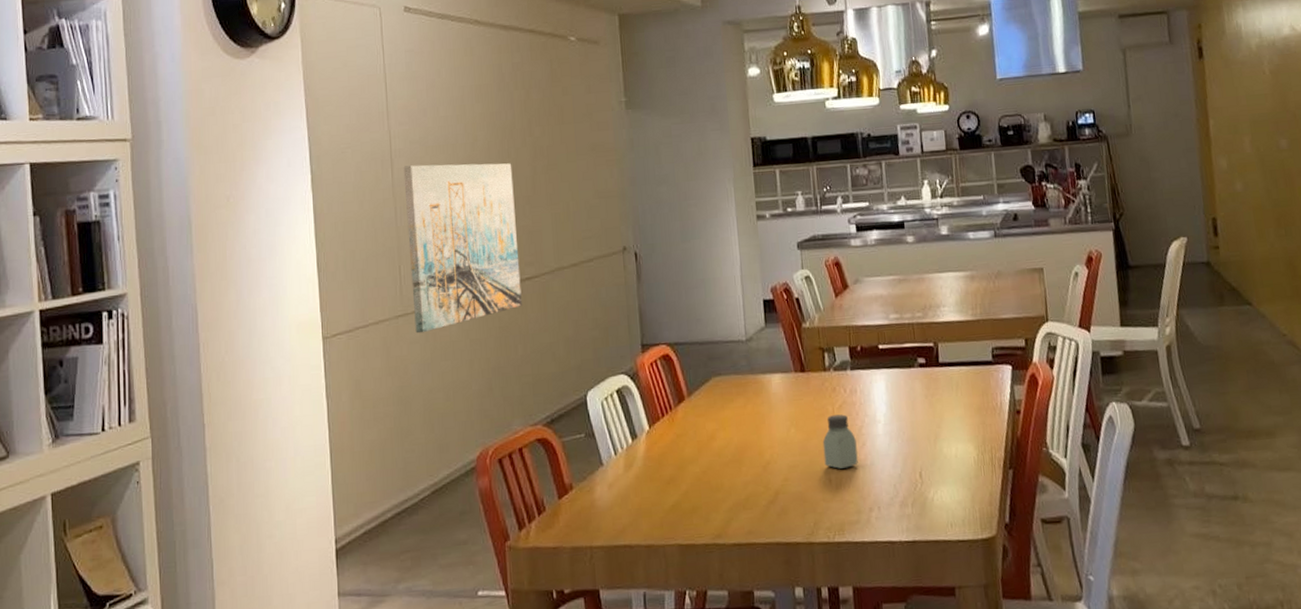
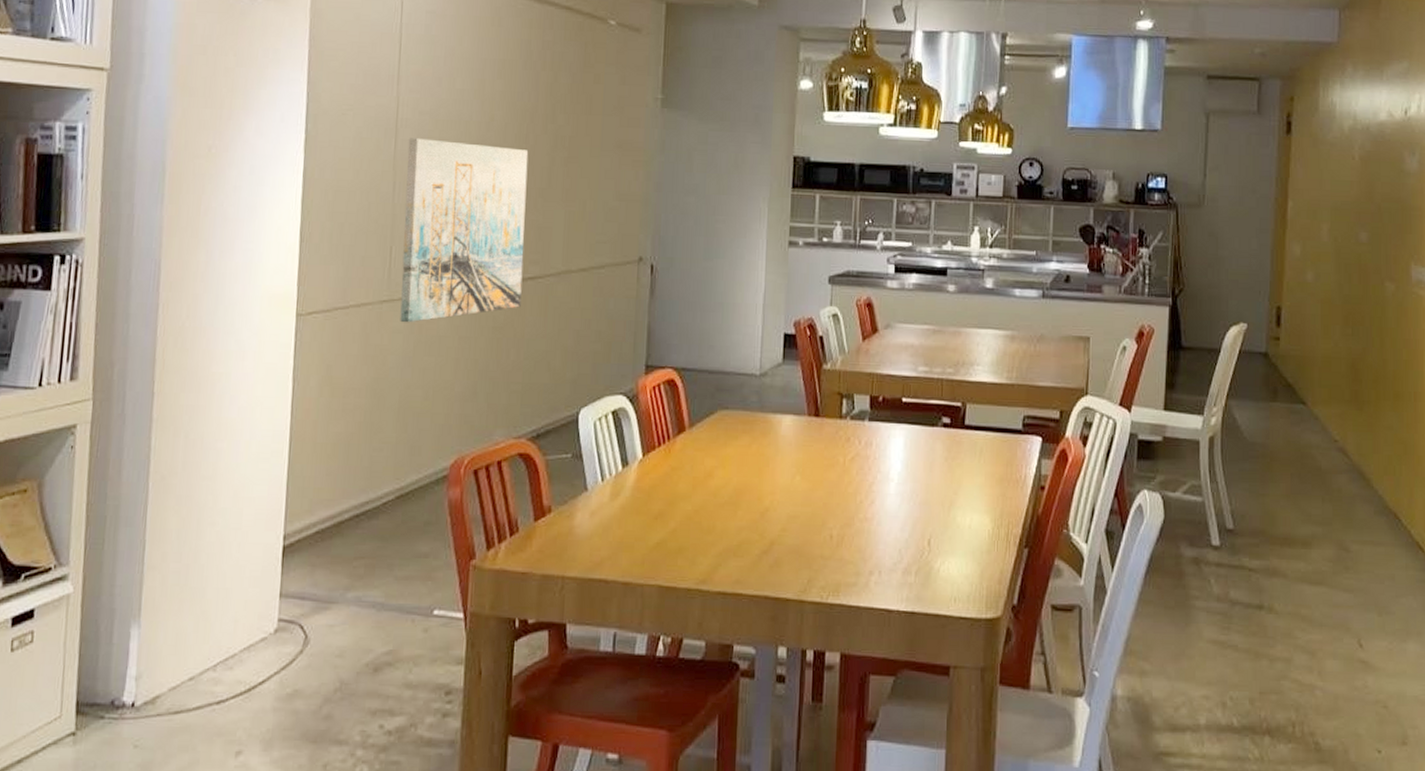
saltshaker: present [822,414,858,470] -> none [827,467,865,527]

